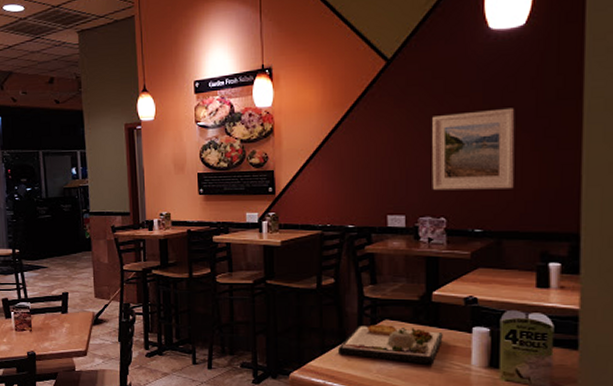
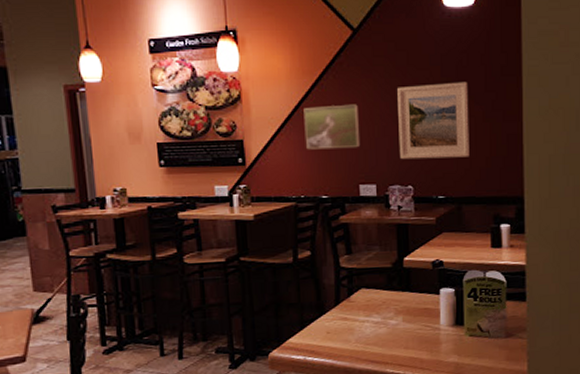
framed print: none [333,134,390,180] -> present [303,104,361,150]
dinner plate: present [338,324,443,365] -> none [317,293,415,329]

